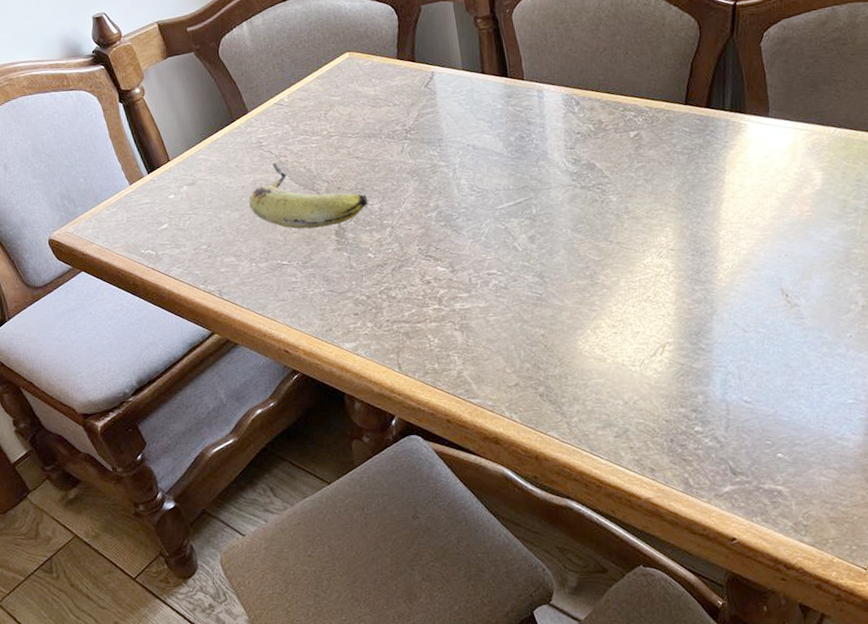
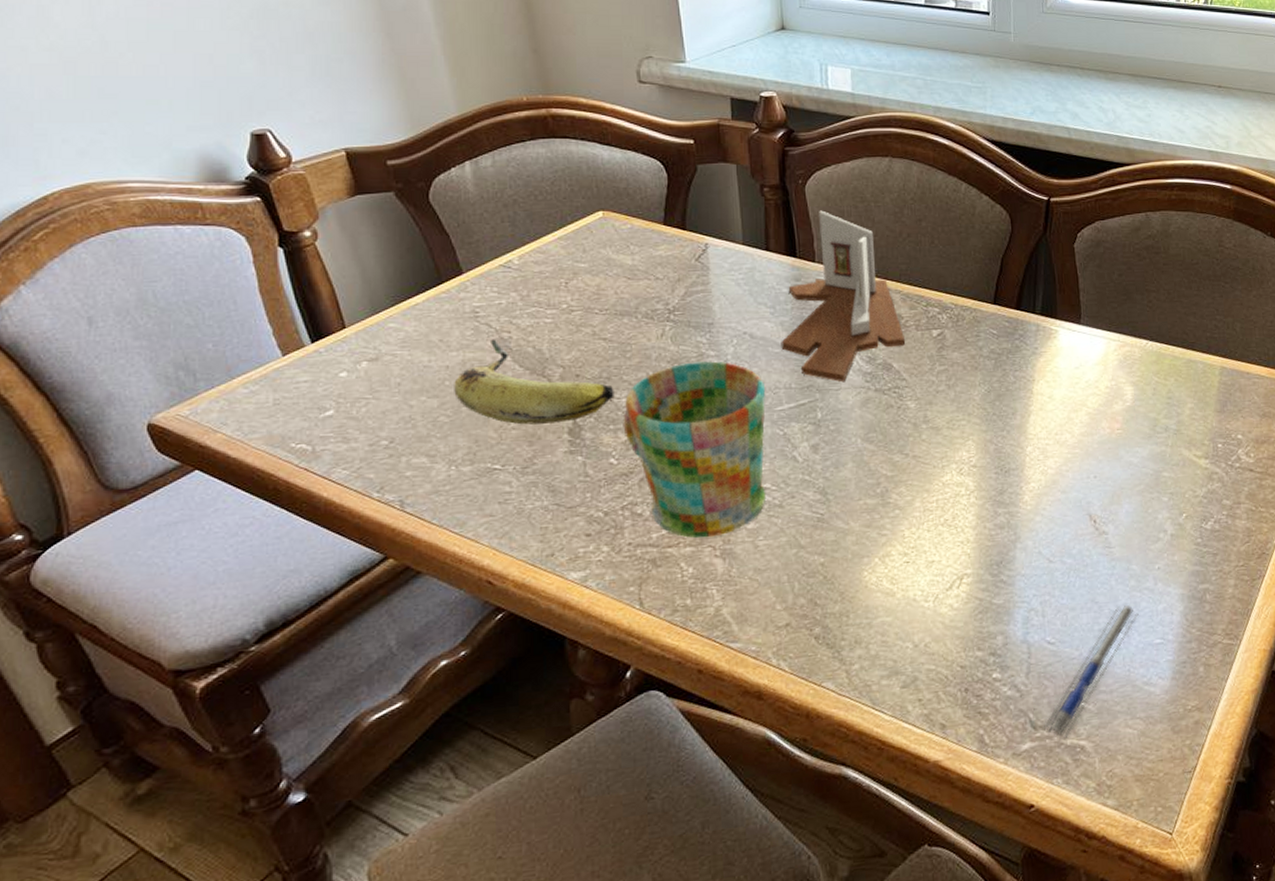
mug: none [376,170,493,316] -> present [623,361,765,538]
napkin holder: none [498,34,607,182] -> present [781,210,906,383]
pen: none [742,369,831,483] -> present [1043,604,1139,738]

